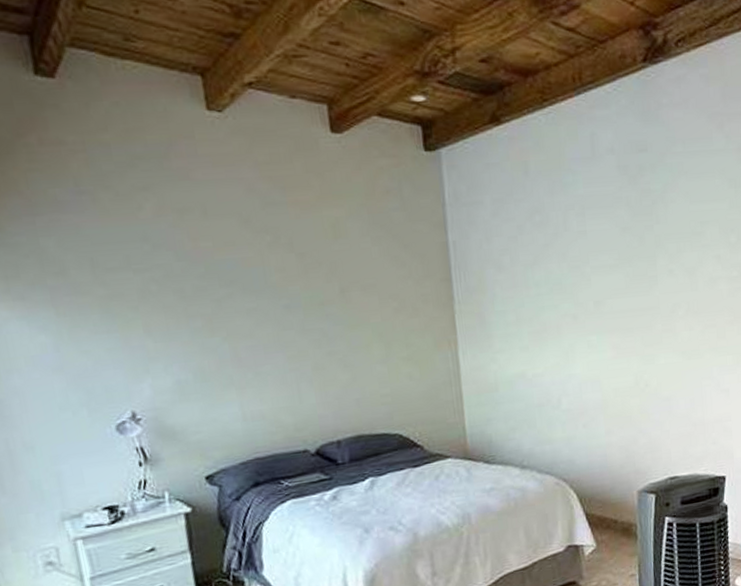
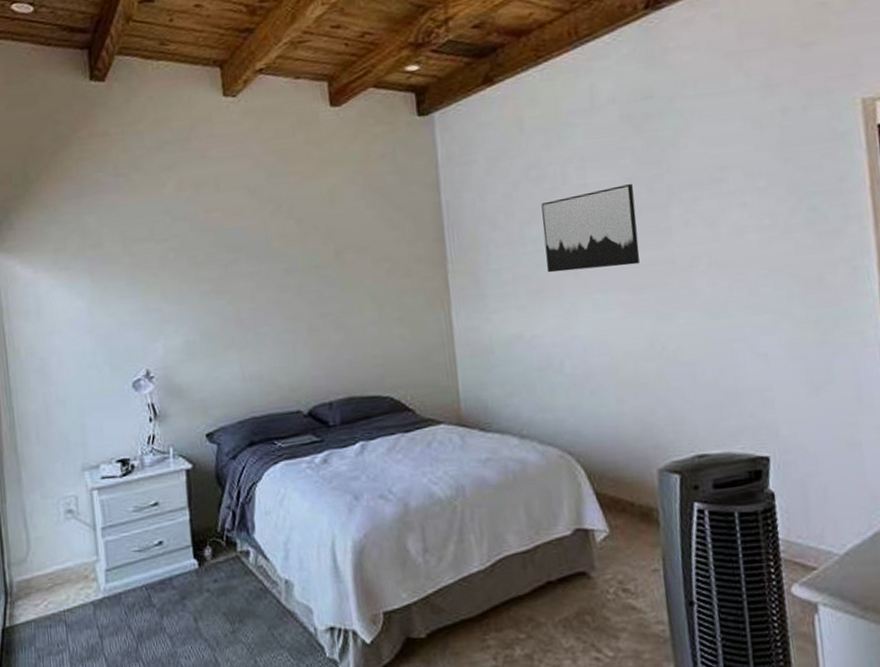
wall art: none [544,233,630,316] -> present [541,184,640,273]

